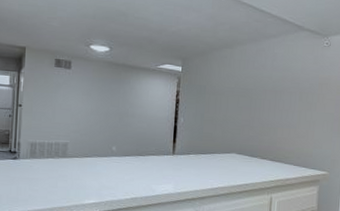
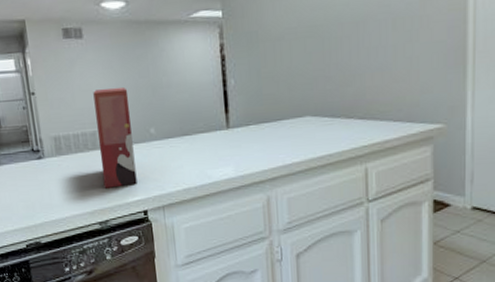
cereal box: none [66,110,100,191] -> present [93,88,137,188]

